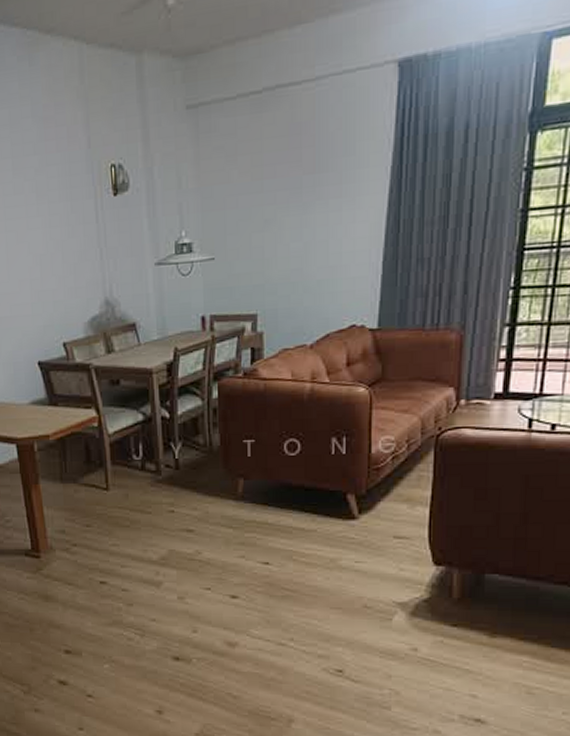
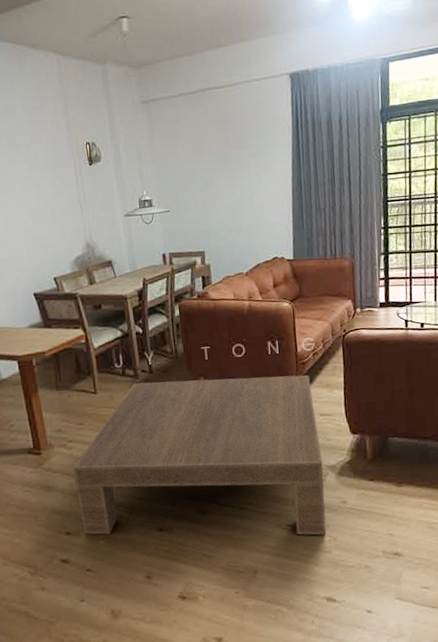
coffee table: none [77,480,391,687] -> present [73,375,327,535]

